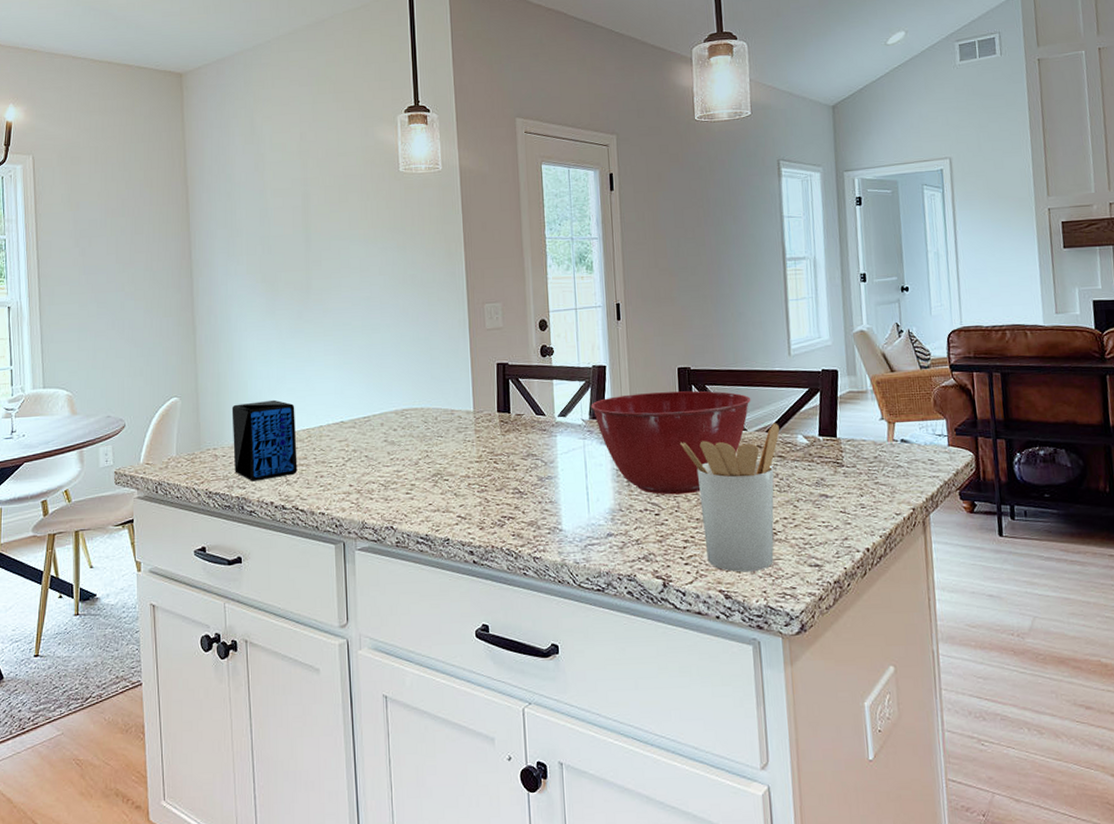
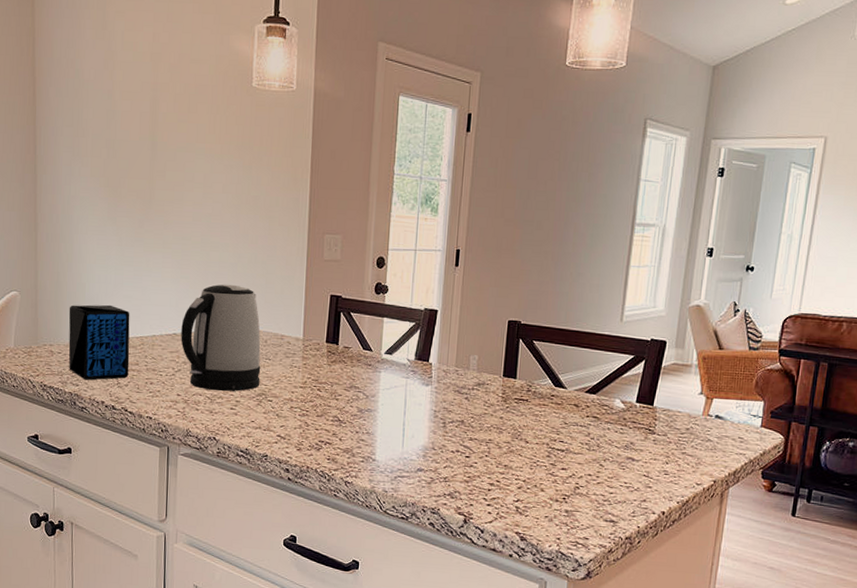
kettle: none [348,364,434,477] -> present [181,284,261,392]
mixing bowl: present [591,390,751,495] -> none [417,340,576,442]
utensil holder: present [680,423,780,572] -> none [500,385,599,519]

